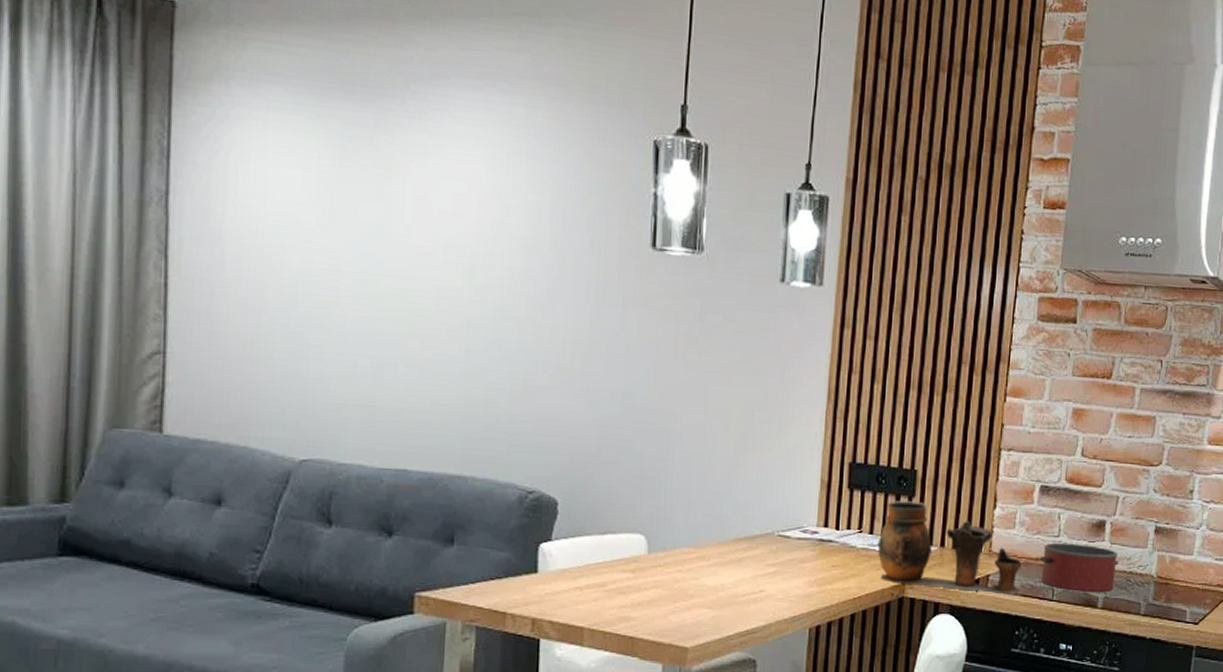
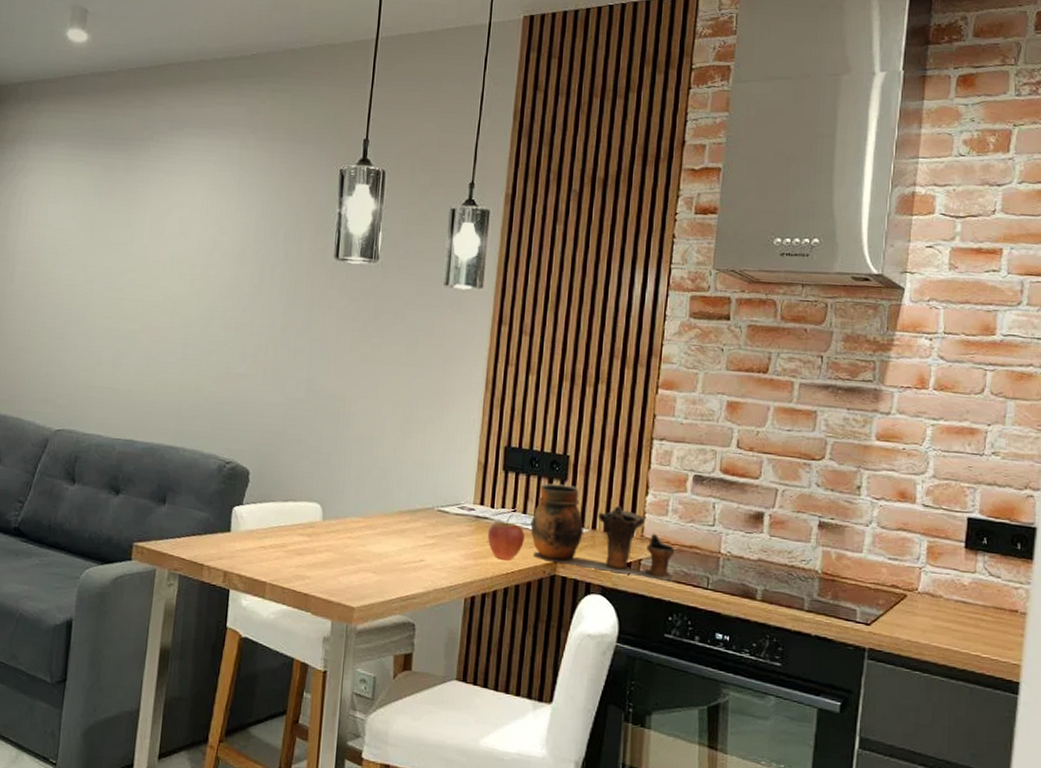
fruit: none [832,536,871,585] -> present [487,514,525,561]
cooking pot: present [1040,542,1119,593] -> none [694,532,779,585]

